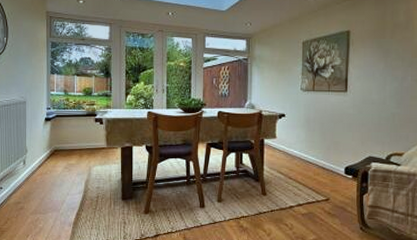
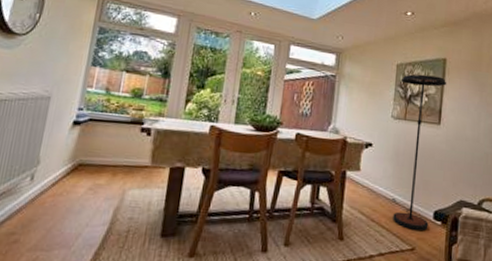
floor lamp: none [305,48,352,185] -> present [391,74,447,231]

